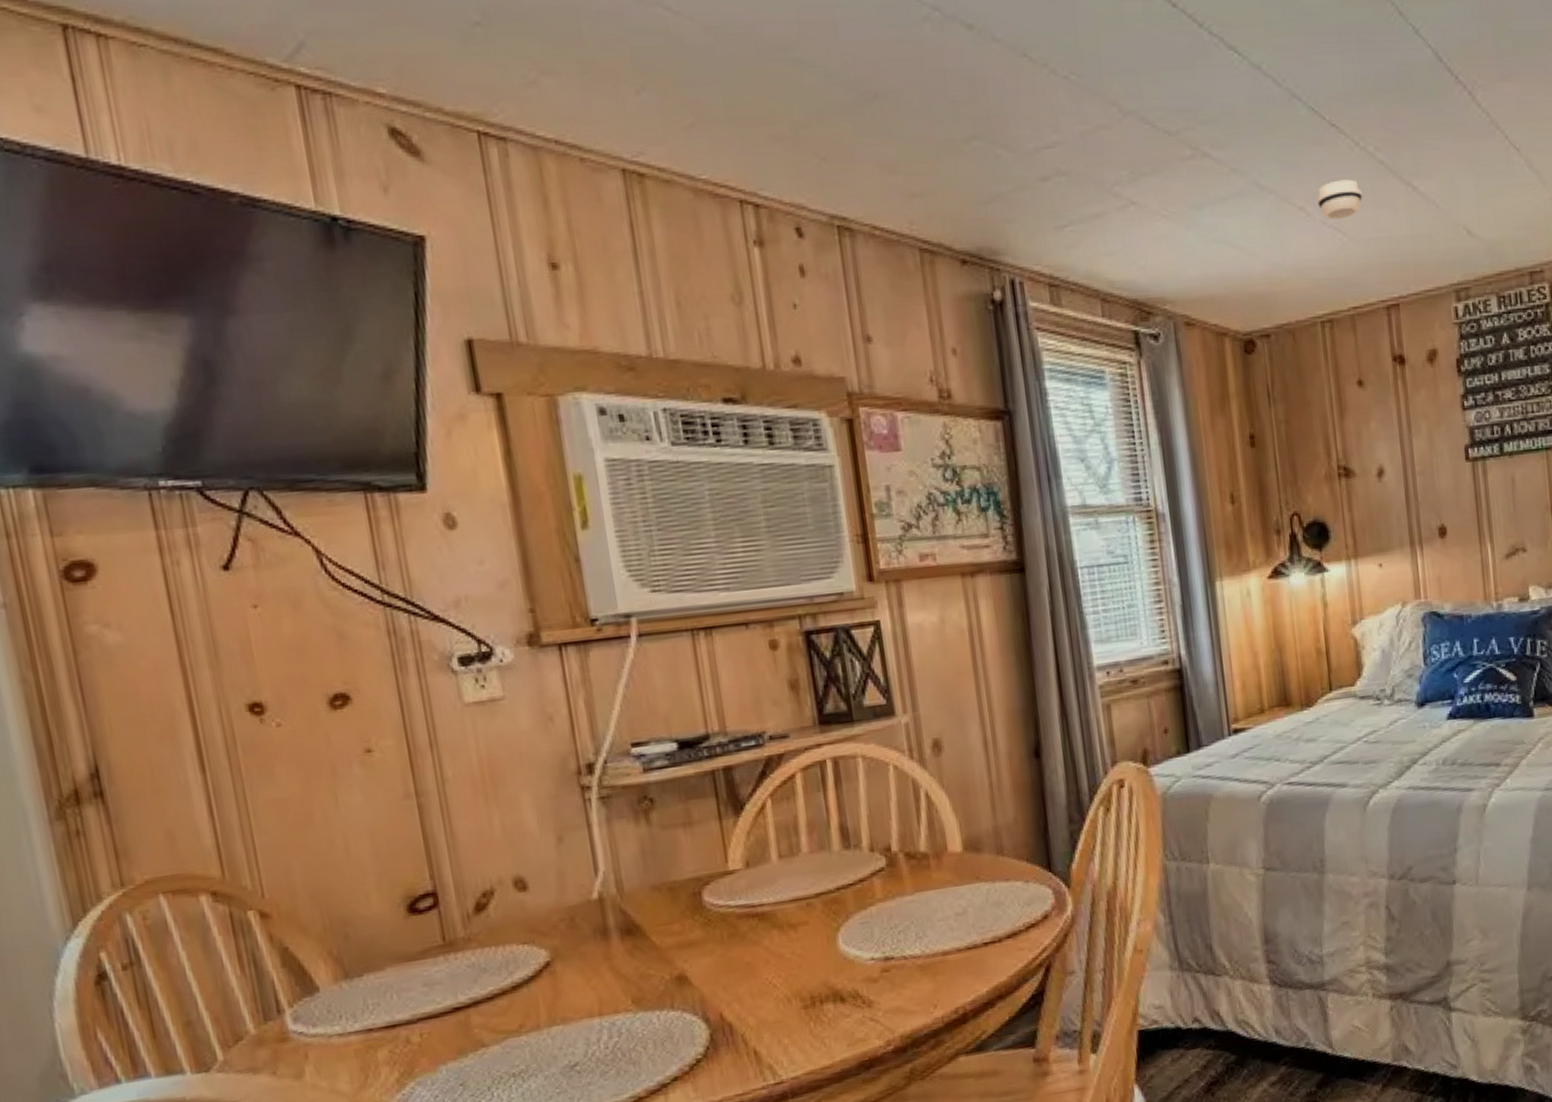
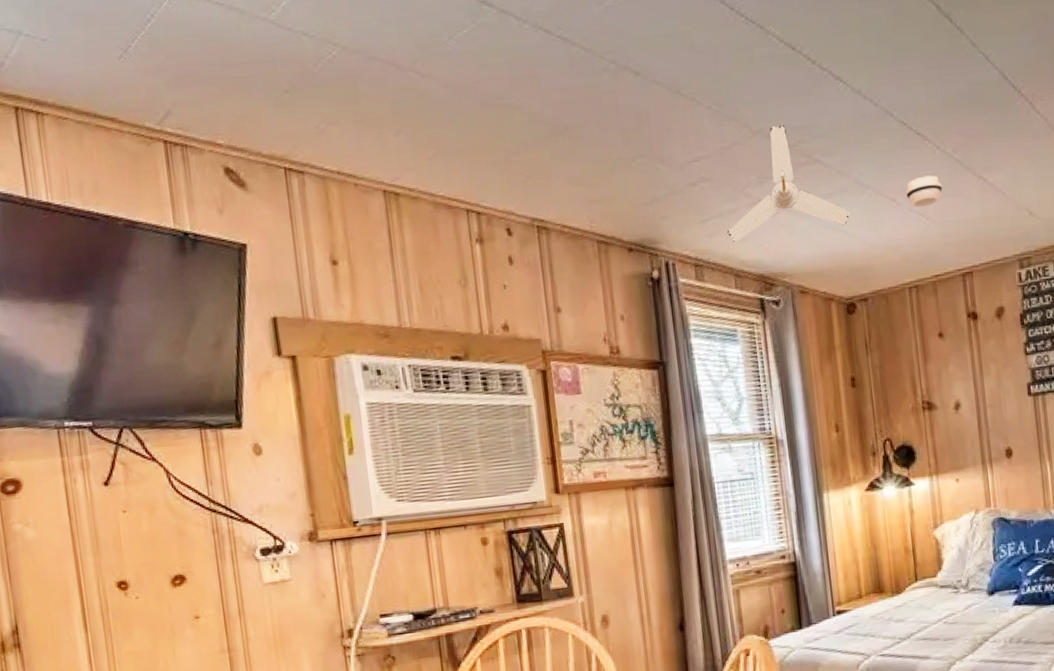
ceiling fan: none [1090,105,1248,257] -> present [727,124,850,243]

